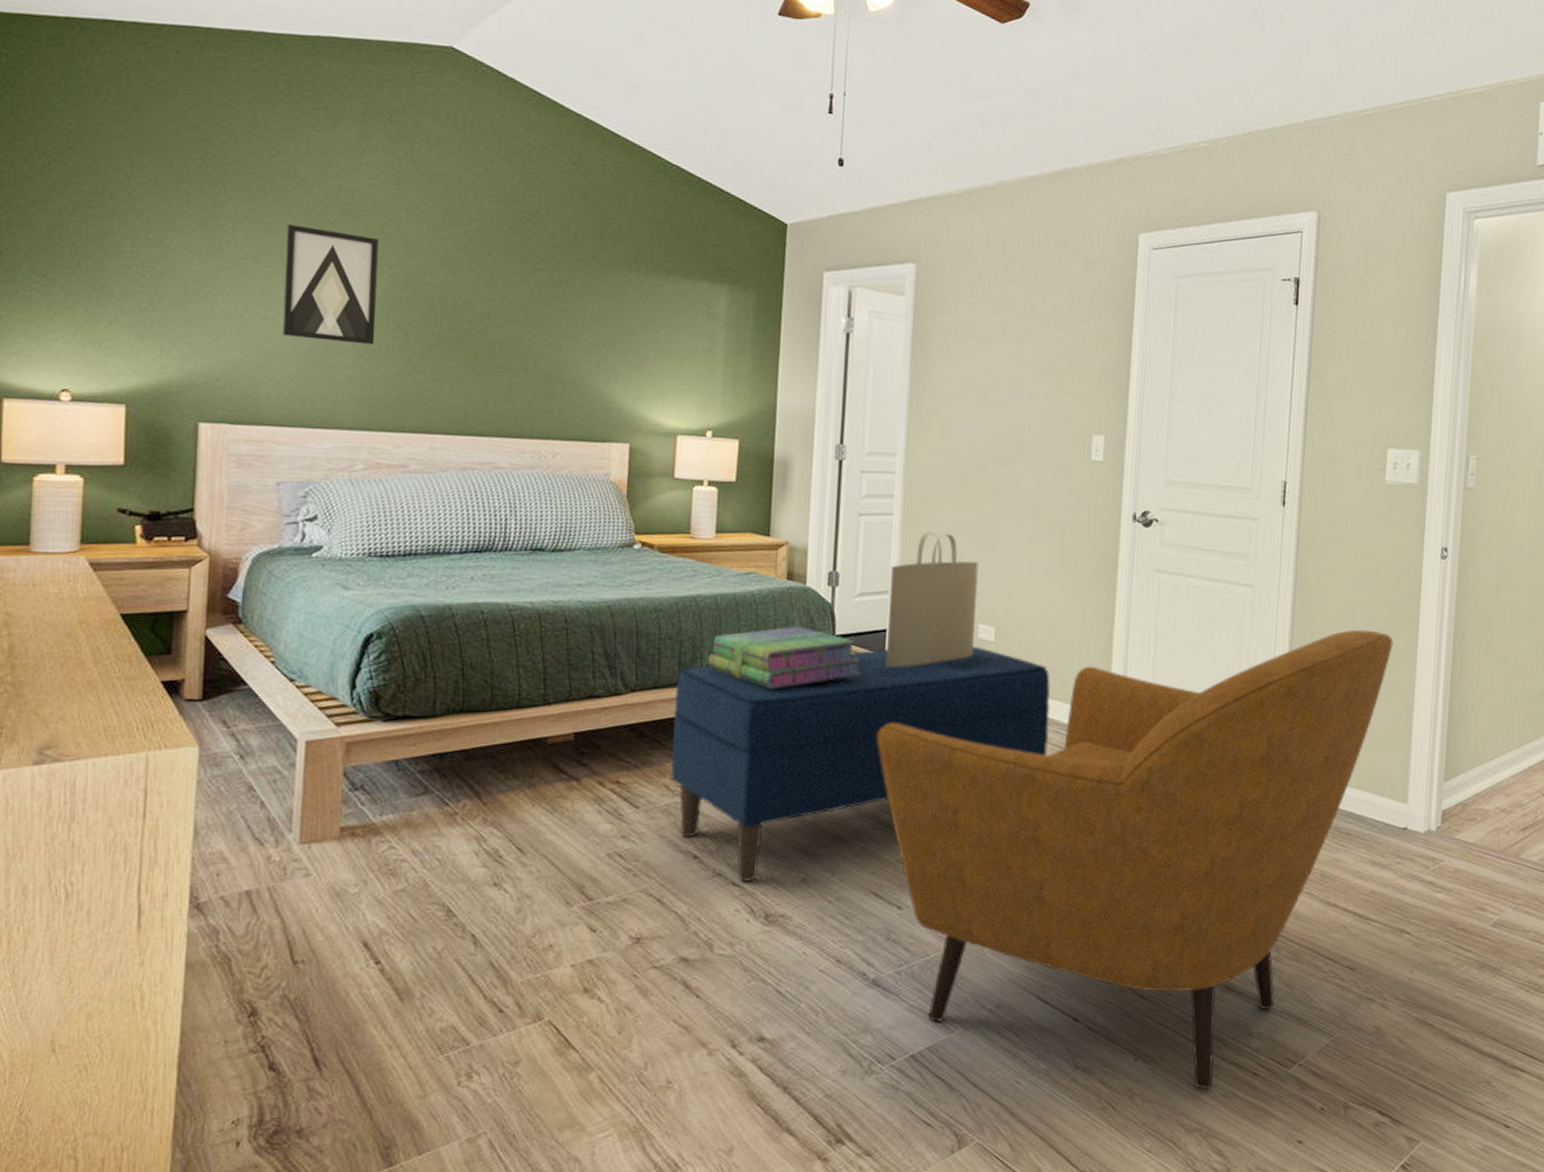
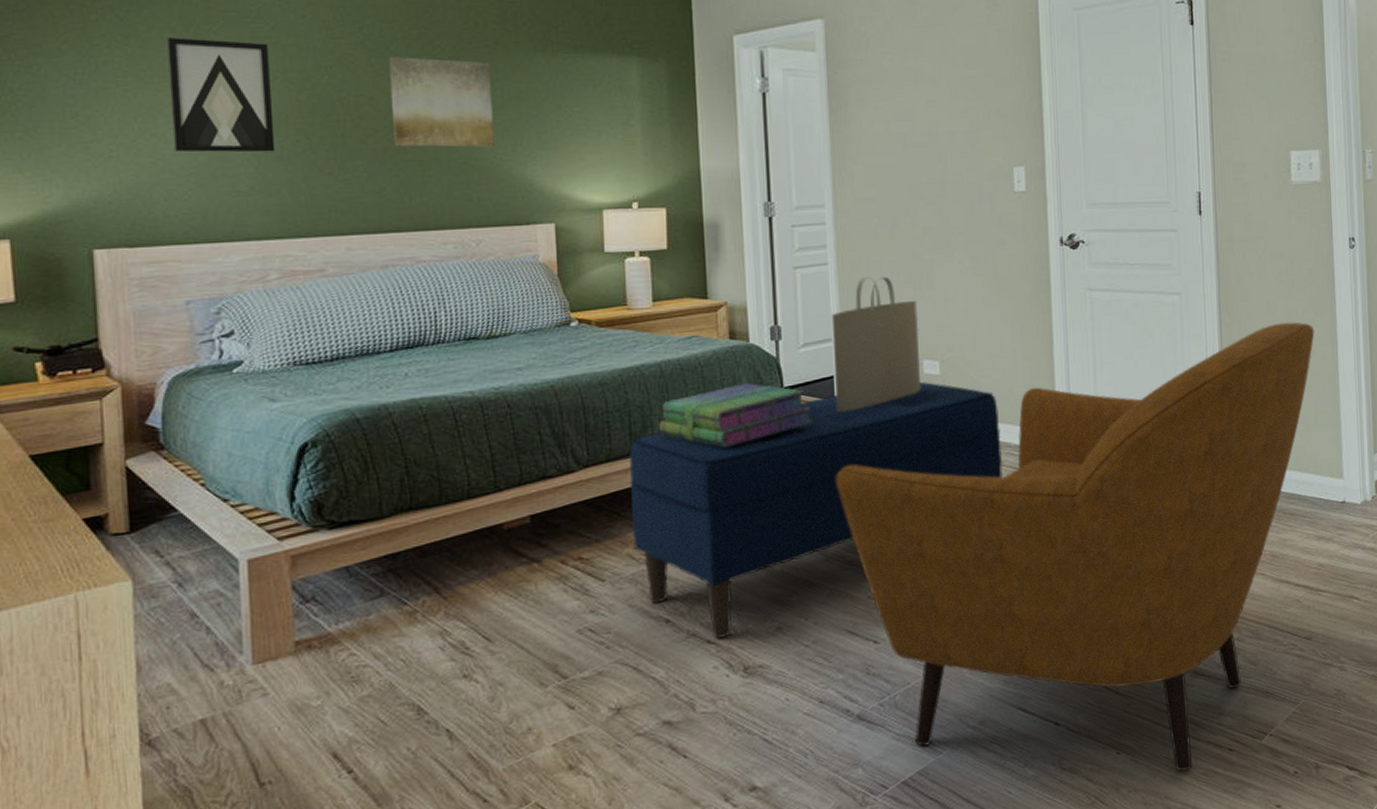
wall art: none [485,261,585,361] -> present [389,56,494,148]

